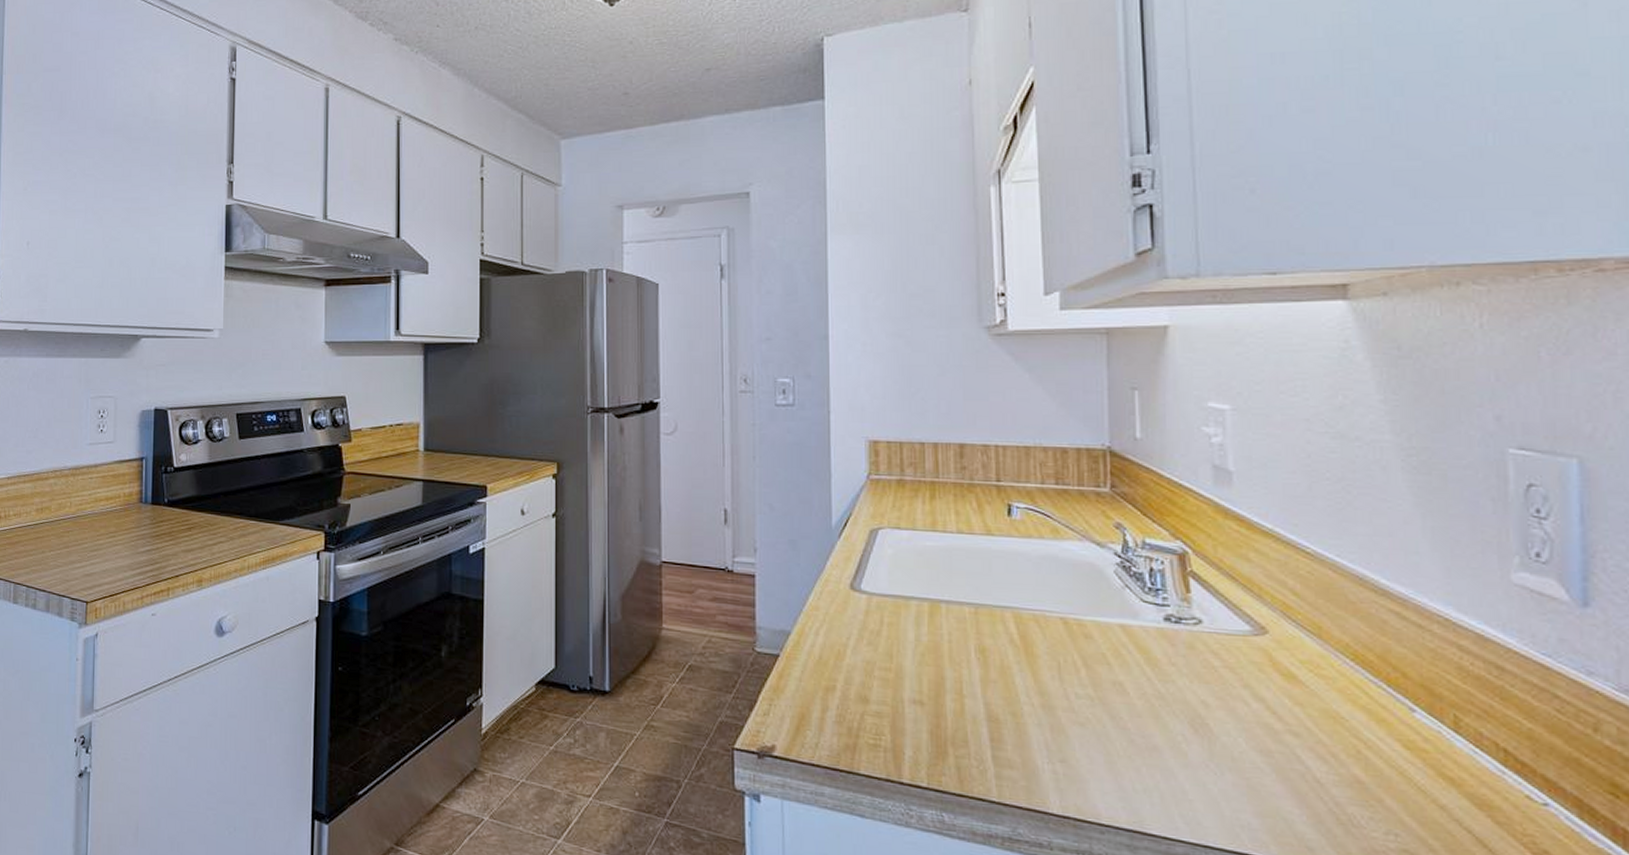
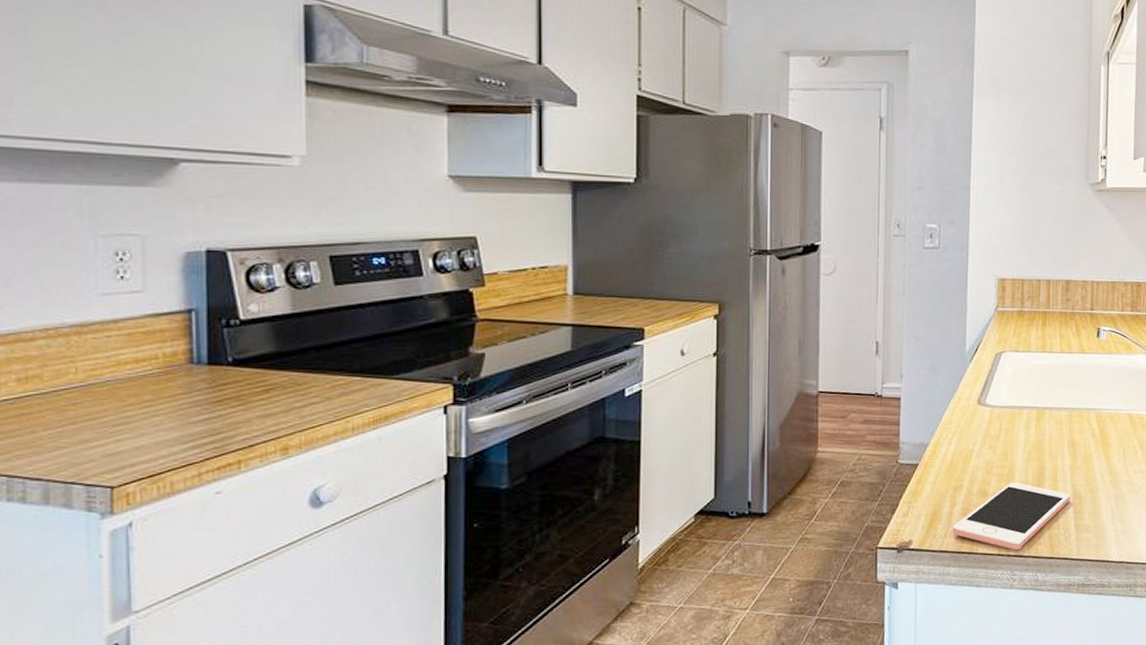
cell phone: none [825,690,984,779] -> present [952,482,1071,551]

